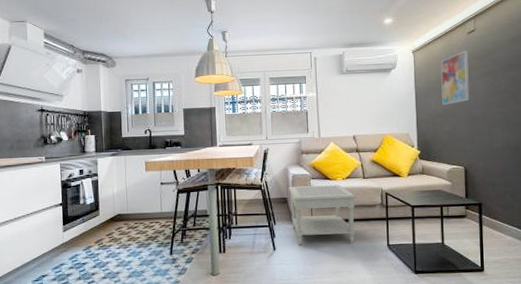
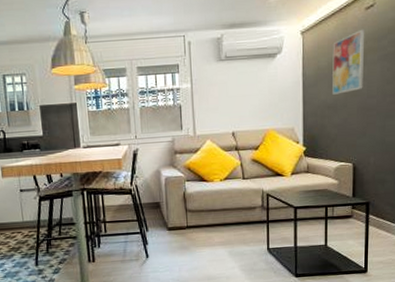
side table: present [289,185,357,246] -> none [161,186,236,252]

